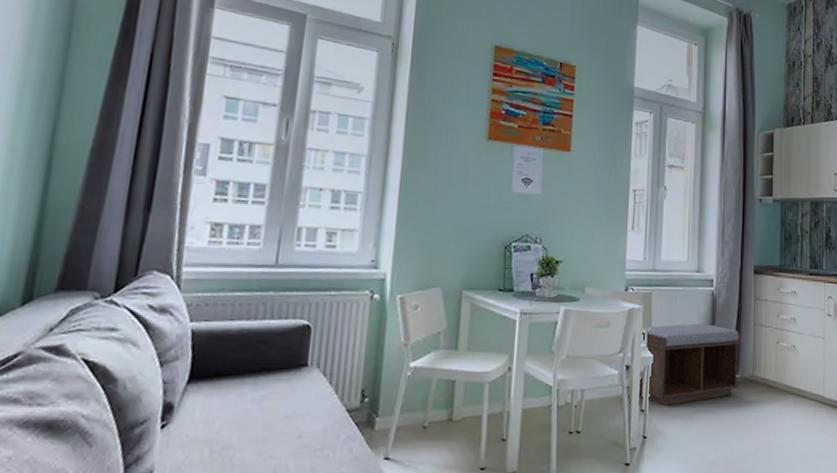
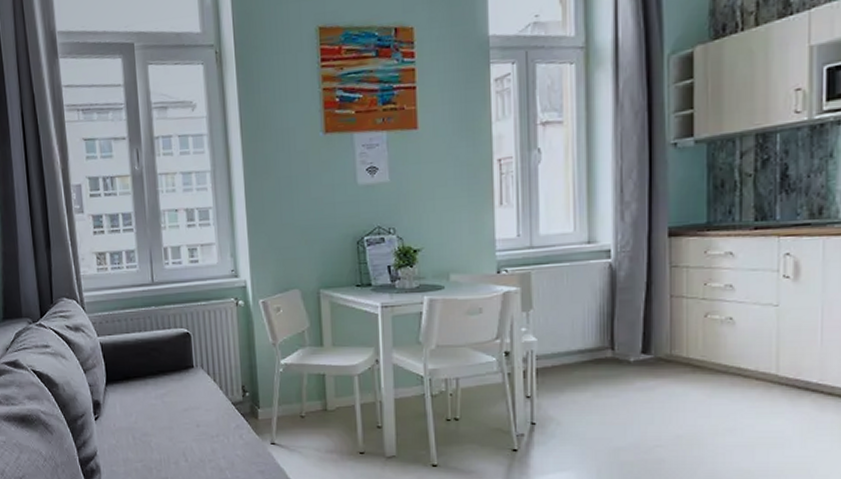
bench: present [637,323,741,406] -> none [520,301,652,391]

